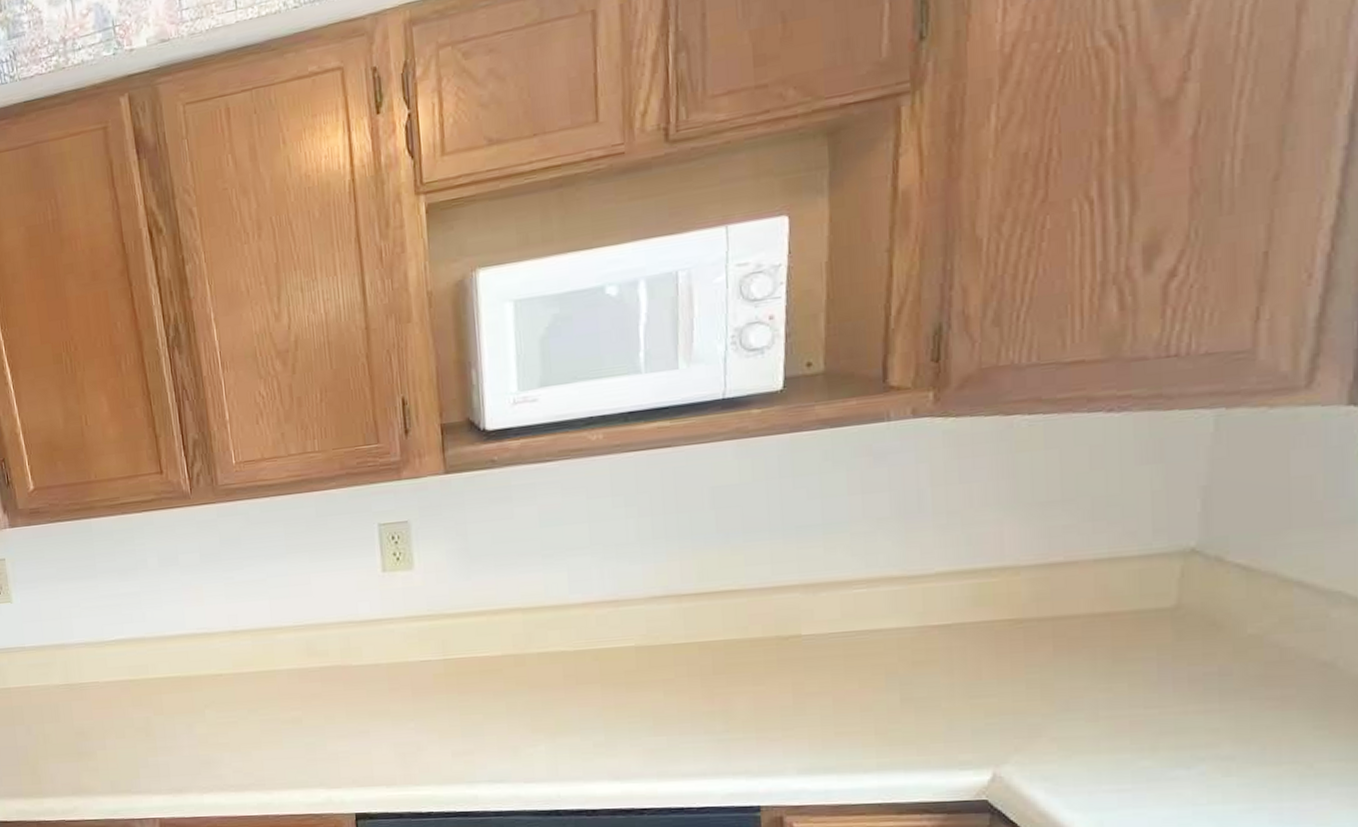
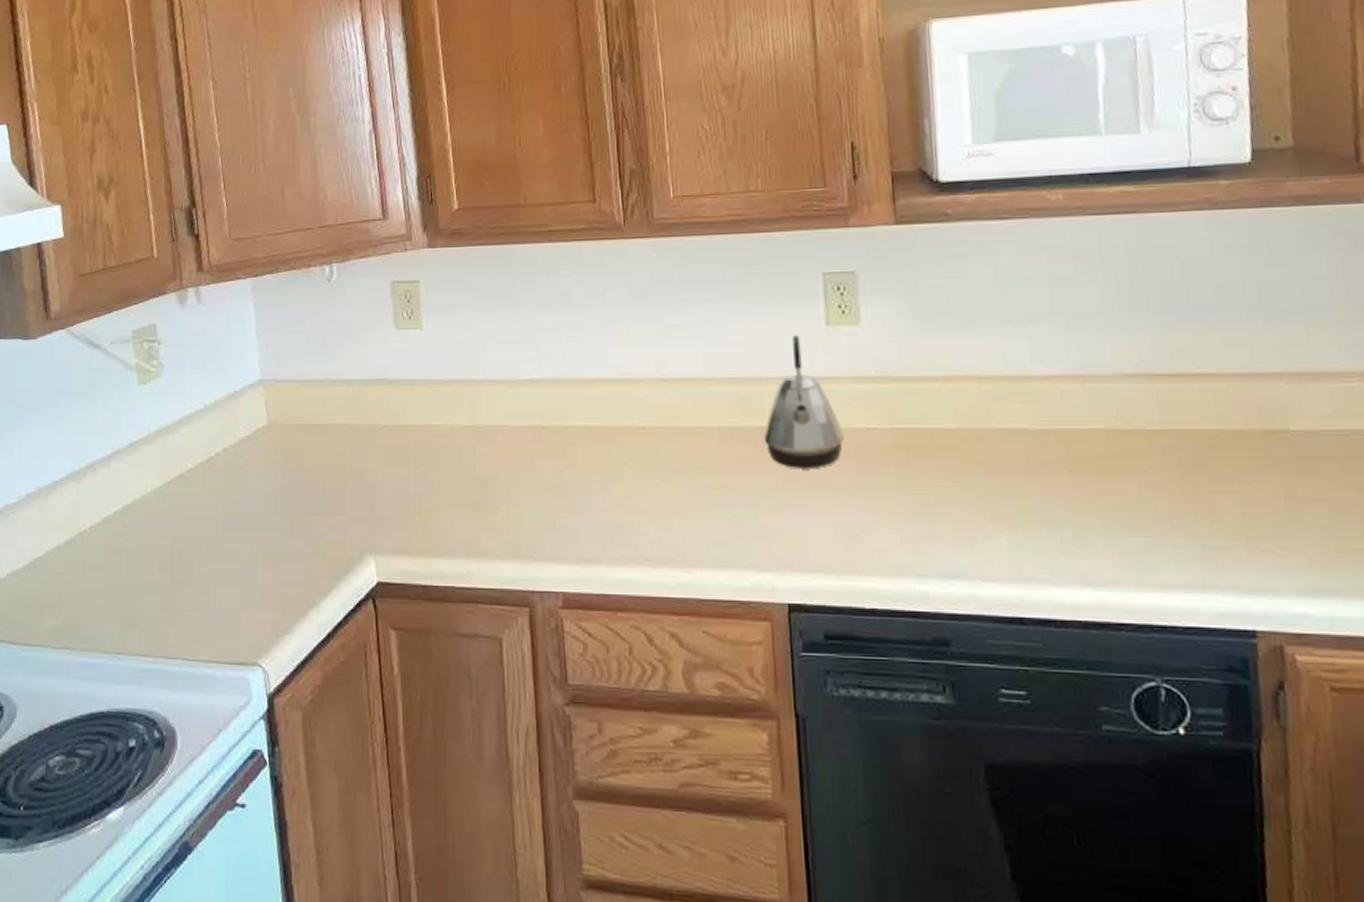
kettle: none [328,582,401,700] -> present [763,334,844,468]

